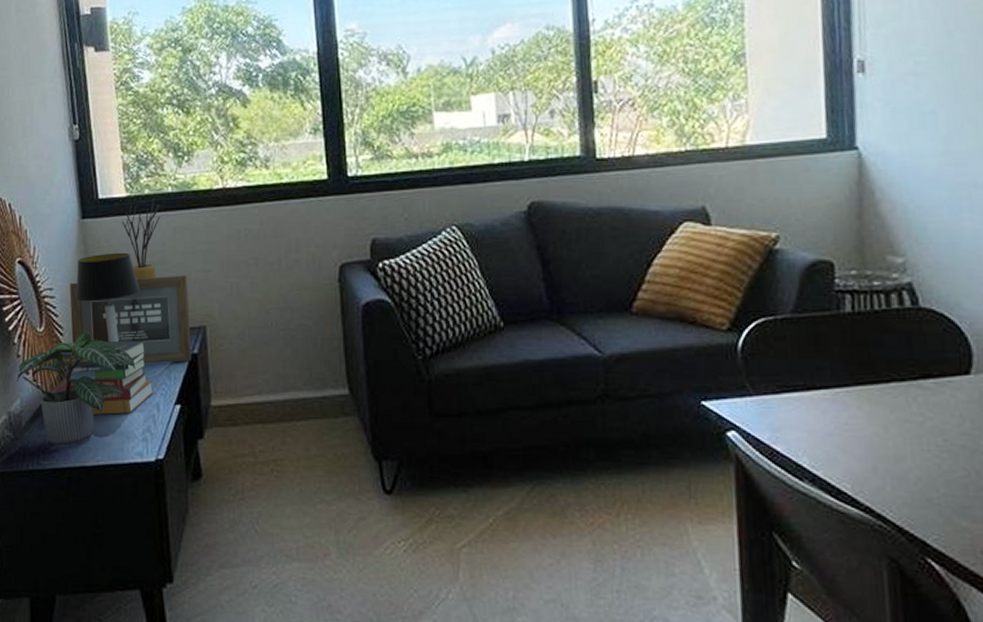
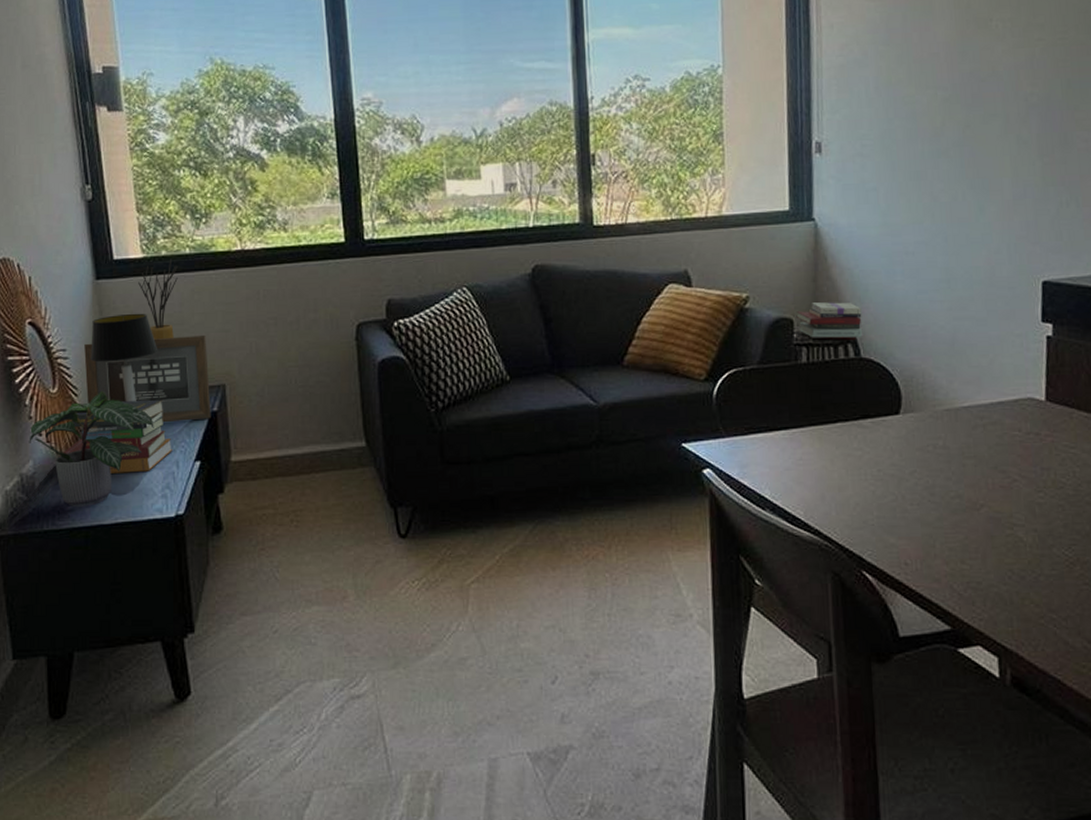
books: none [837,242,921,287] -> present [796,302,863,340]

